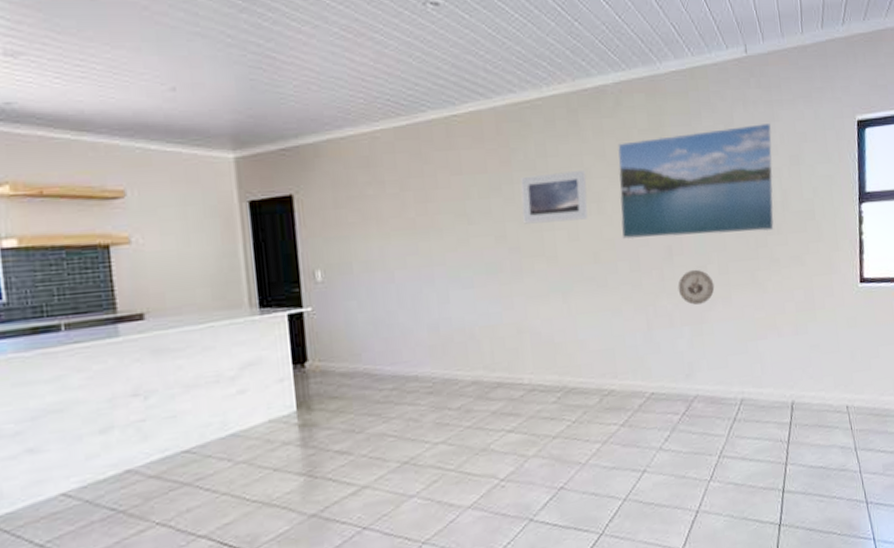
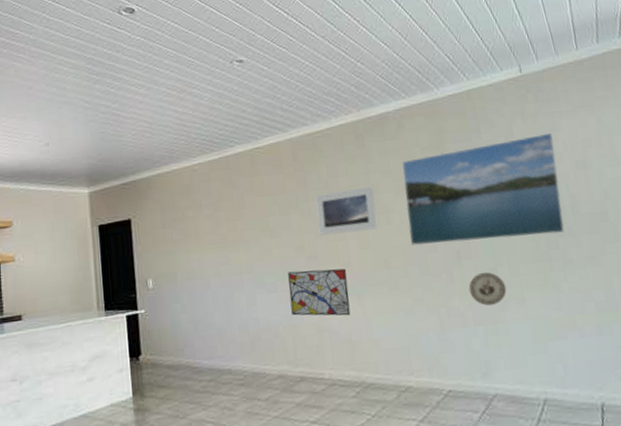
wall art: none [486,262,555,316] -> present [288,268,351,316]

